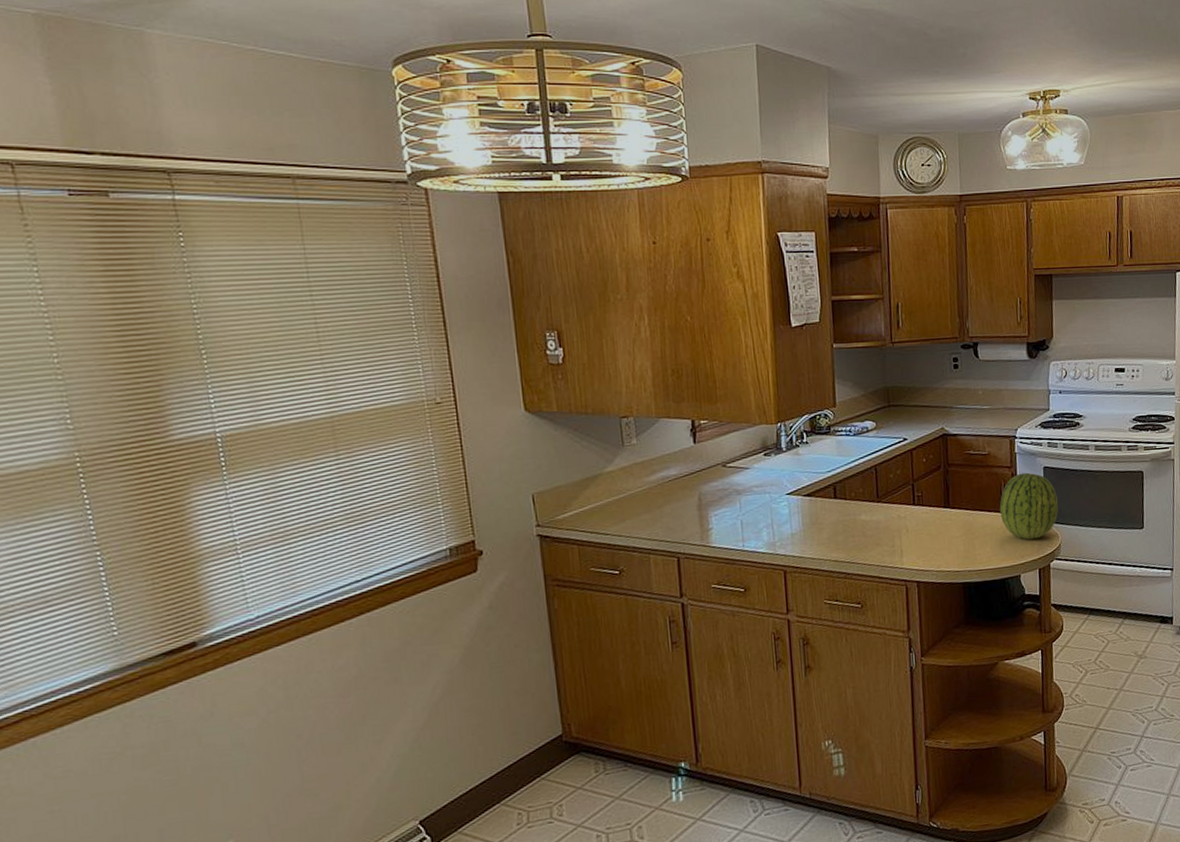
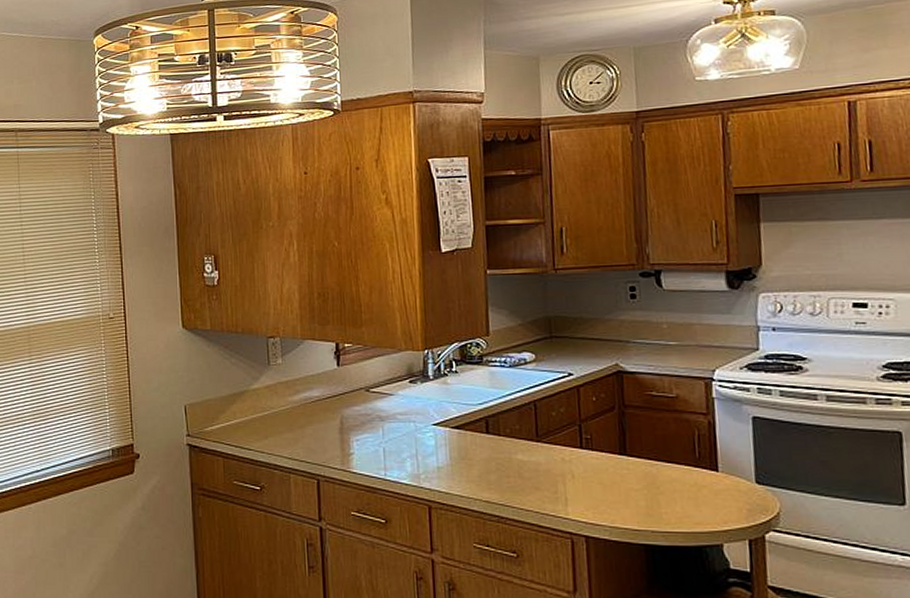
fruit: present [999,472,1058,540] -> none [692,422,775,503]

